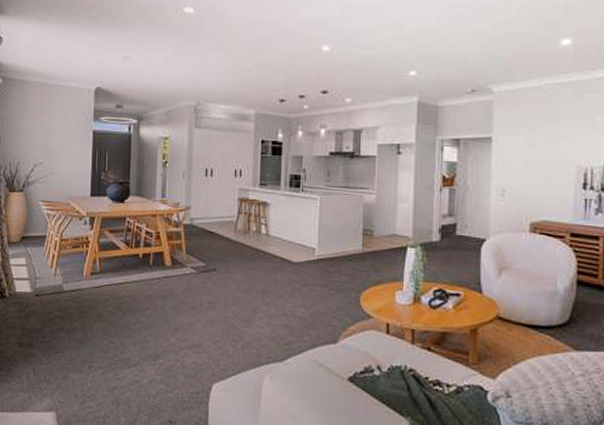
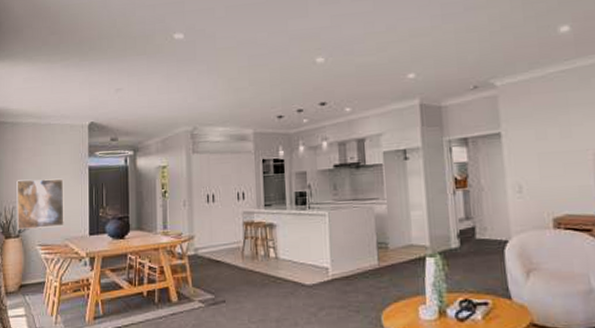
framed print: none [21,137,69,186] -> present [16,178,64,229]

